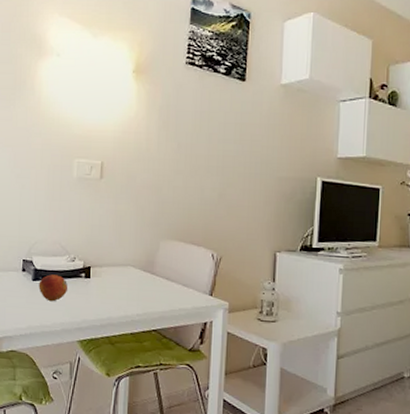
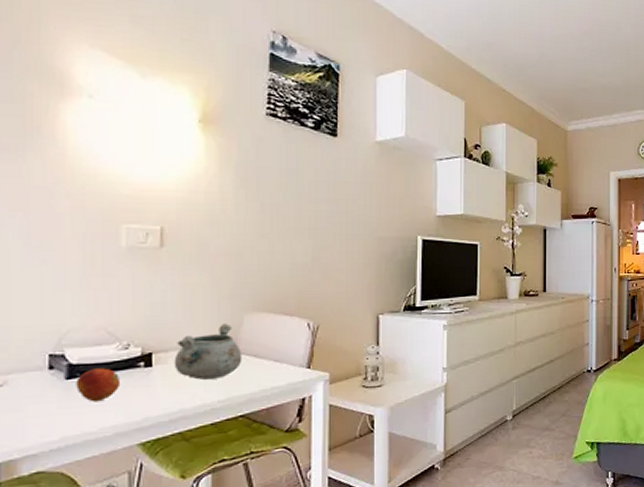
decorative bowl: none [105,247,157,295] -> present [174,323,242,380]

